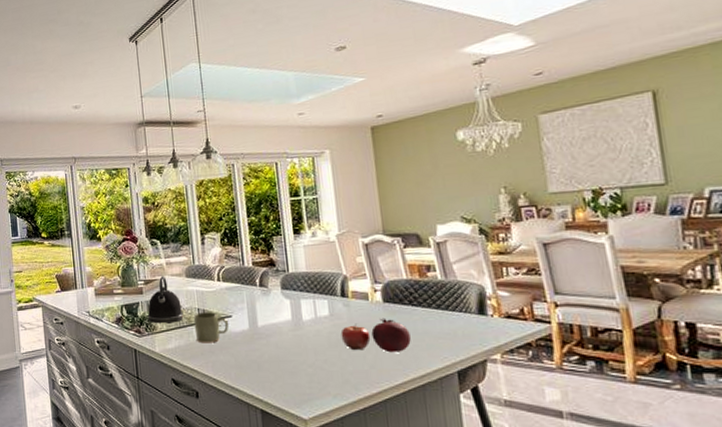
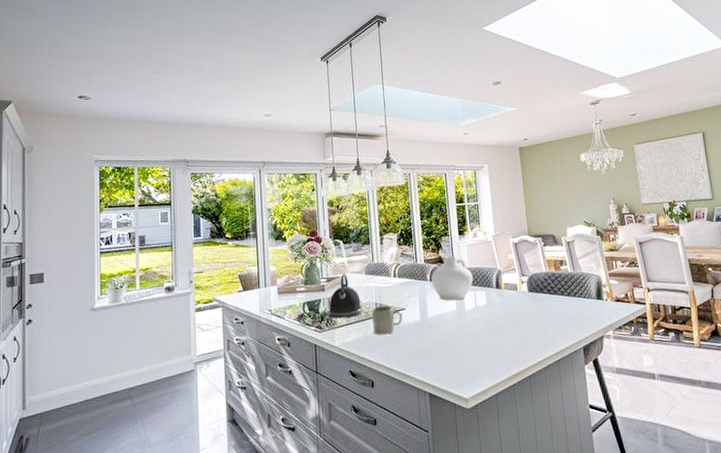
ceramic jug: none [261,259,313,310] -> present [431,256,474,301]
fruit: present [340,323,371,351] -> none [495,311,519,335]
fruit: present [371,318,411,353] -> none [519,305,549,335]

